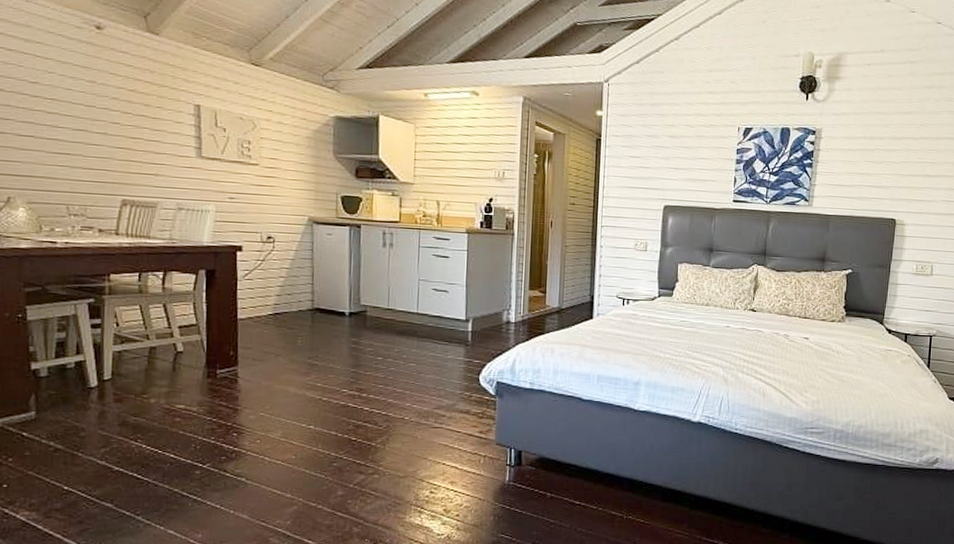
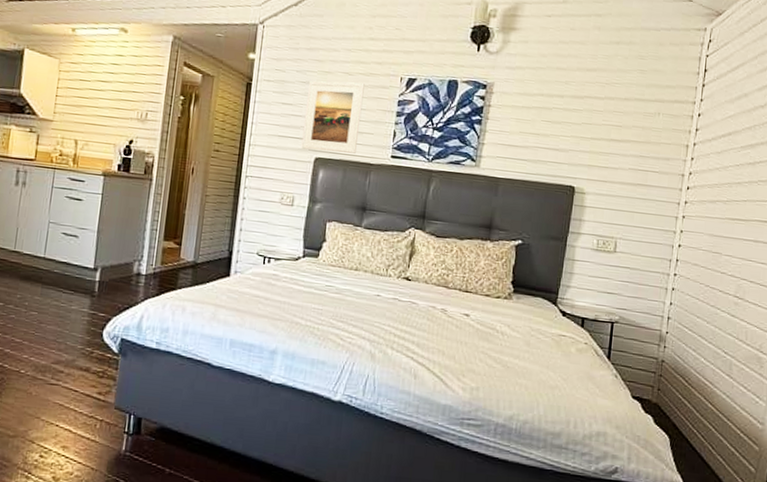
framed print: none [650,134,706,200] -> present [301,81,365,154]

